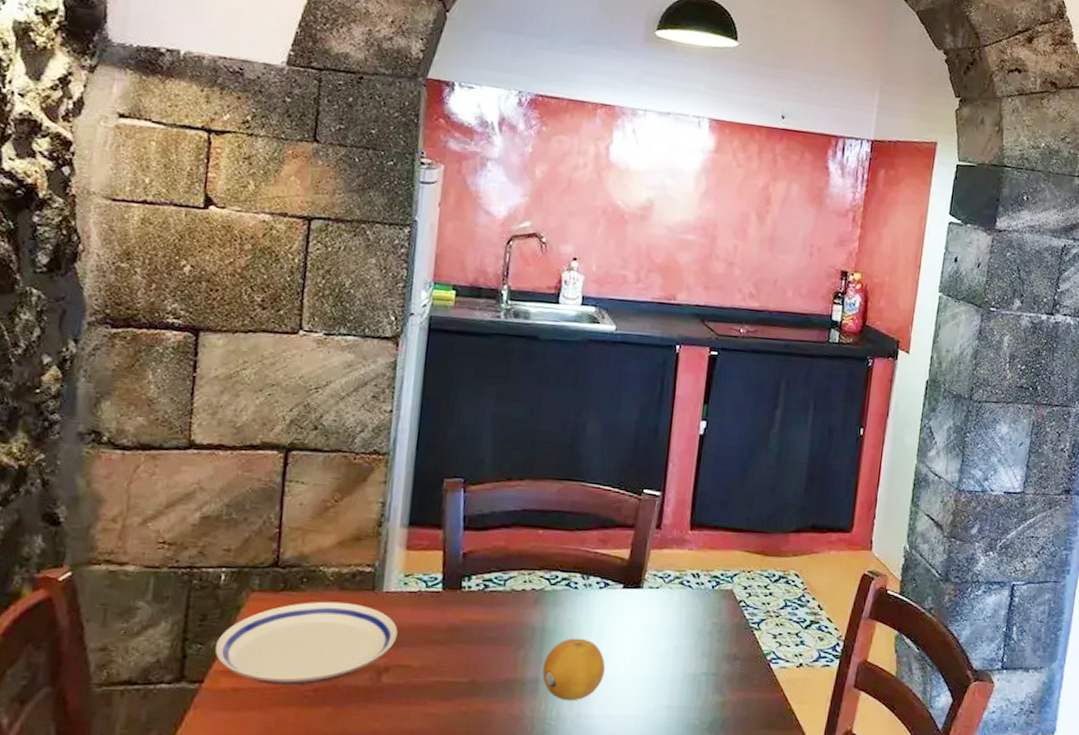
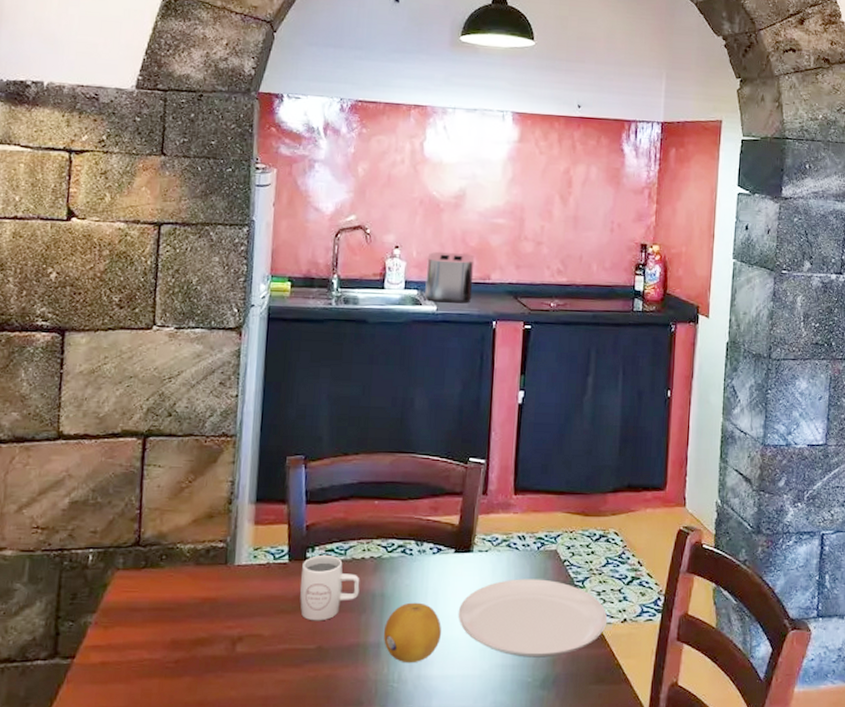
plate: present [214,601,398,686] -> none [84,576,250,658]
mug: none [452,584,520,654] -> present [299,554,360,621]
toaster: none [603,267,660,324] -> present [425,252,475,303]
plate: none [623,618,783,700] -> present [458,579,608,658]

